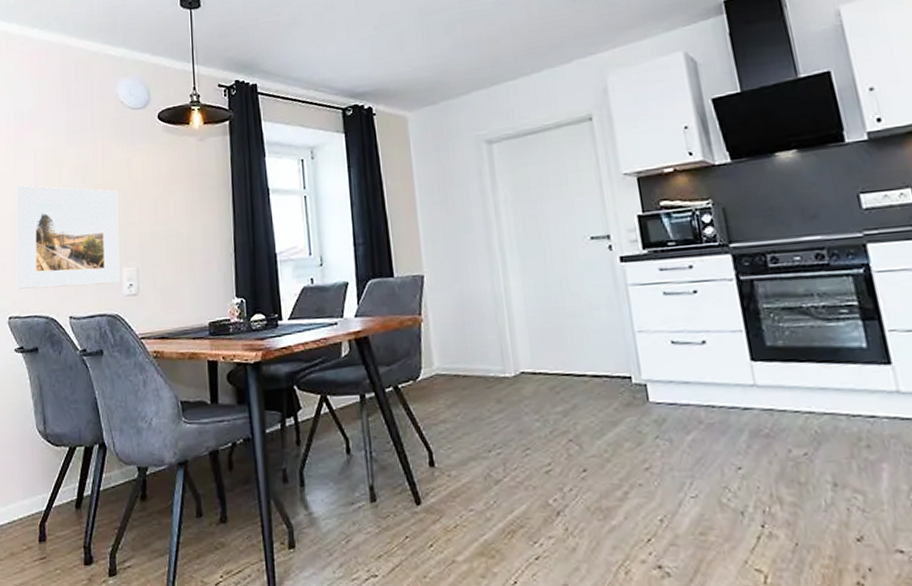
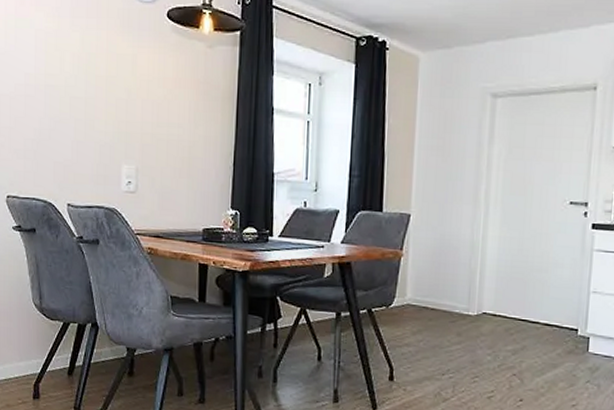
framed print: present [16,185,120,289] -> none [15,64,121,179]

